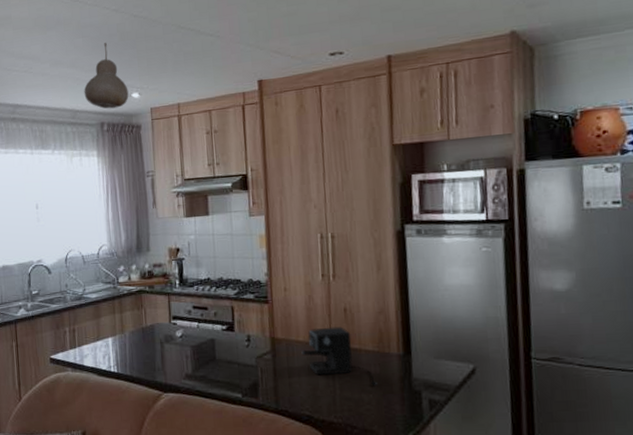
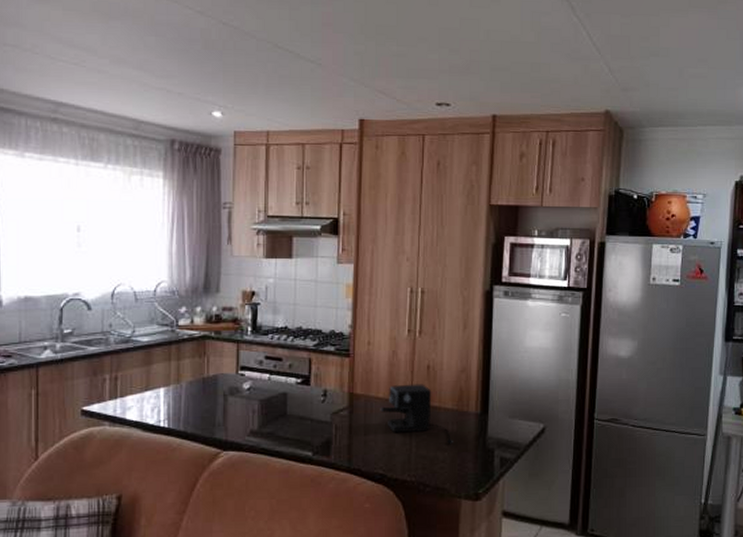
pendant light: present [84,43,129,109] -> none [152,48,209,126]

